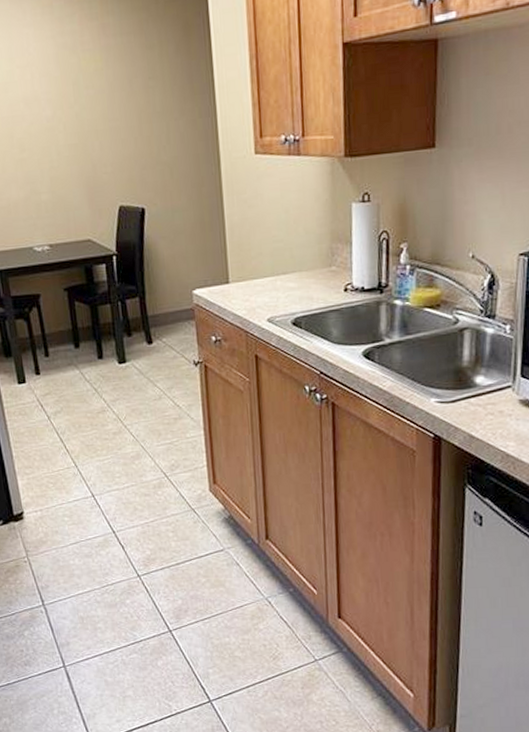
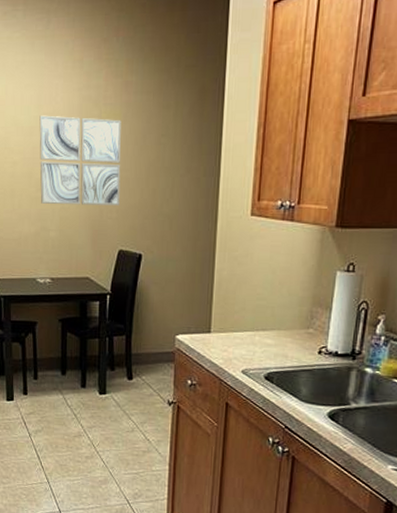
wall art: none [12,66,113,165] -> present [39,115,121,206]

